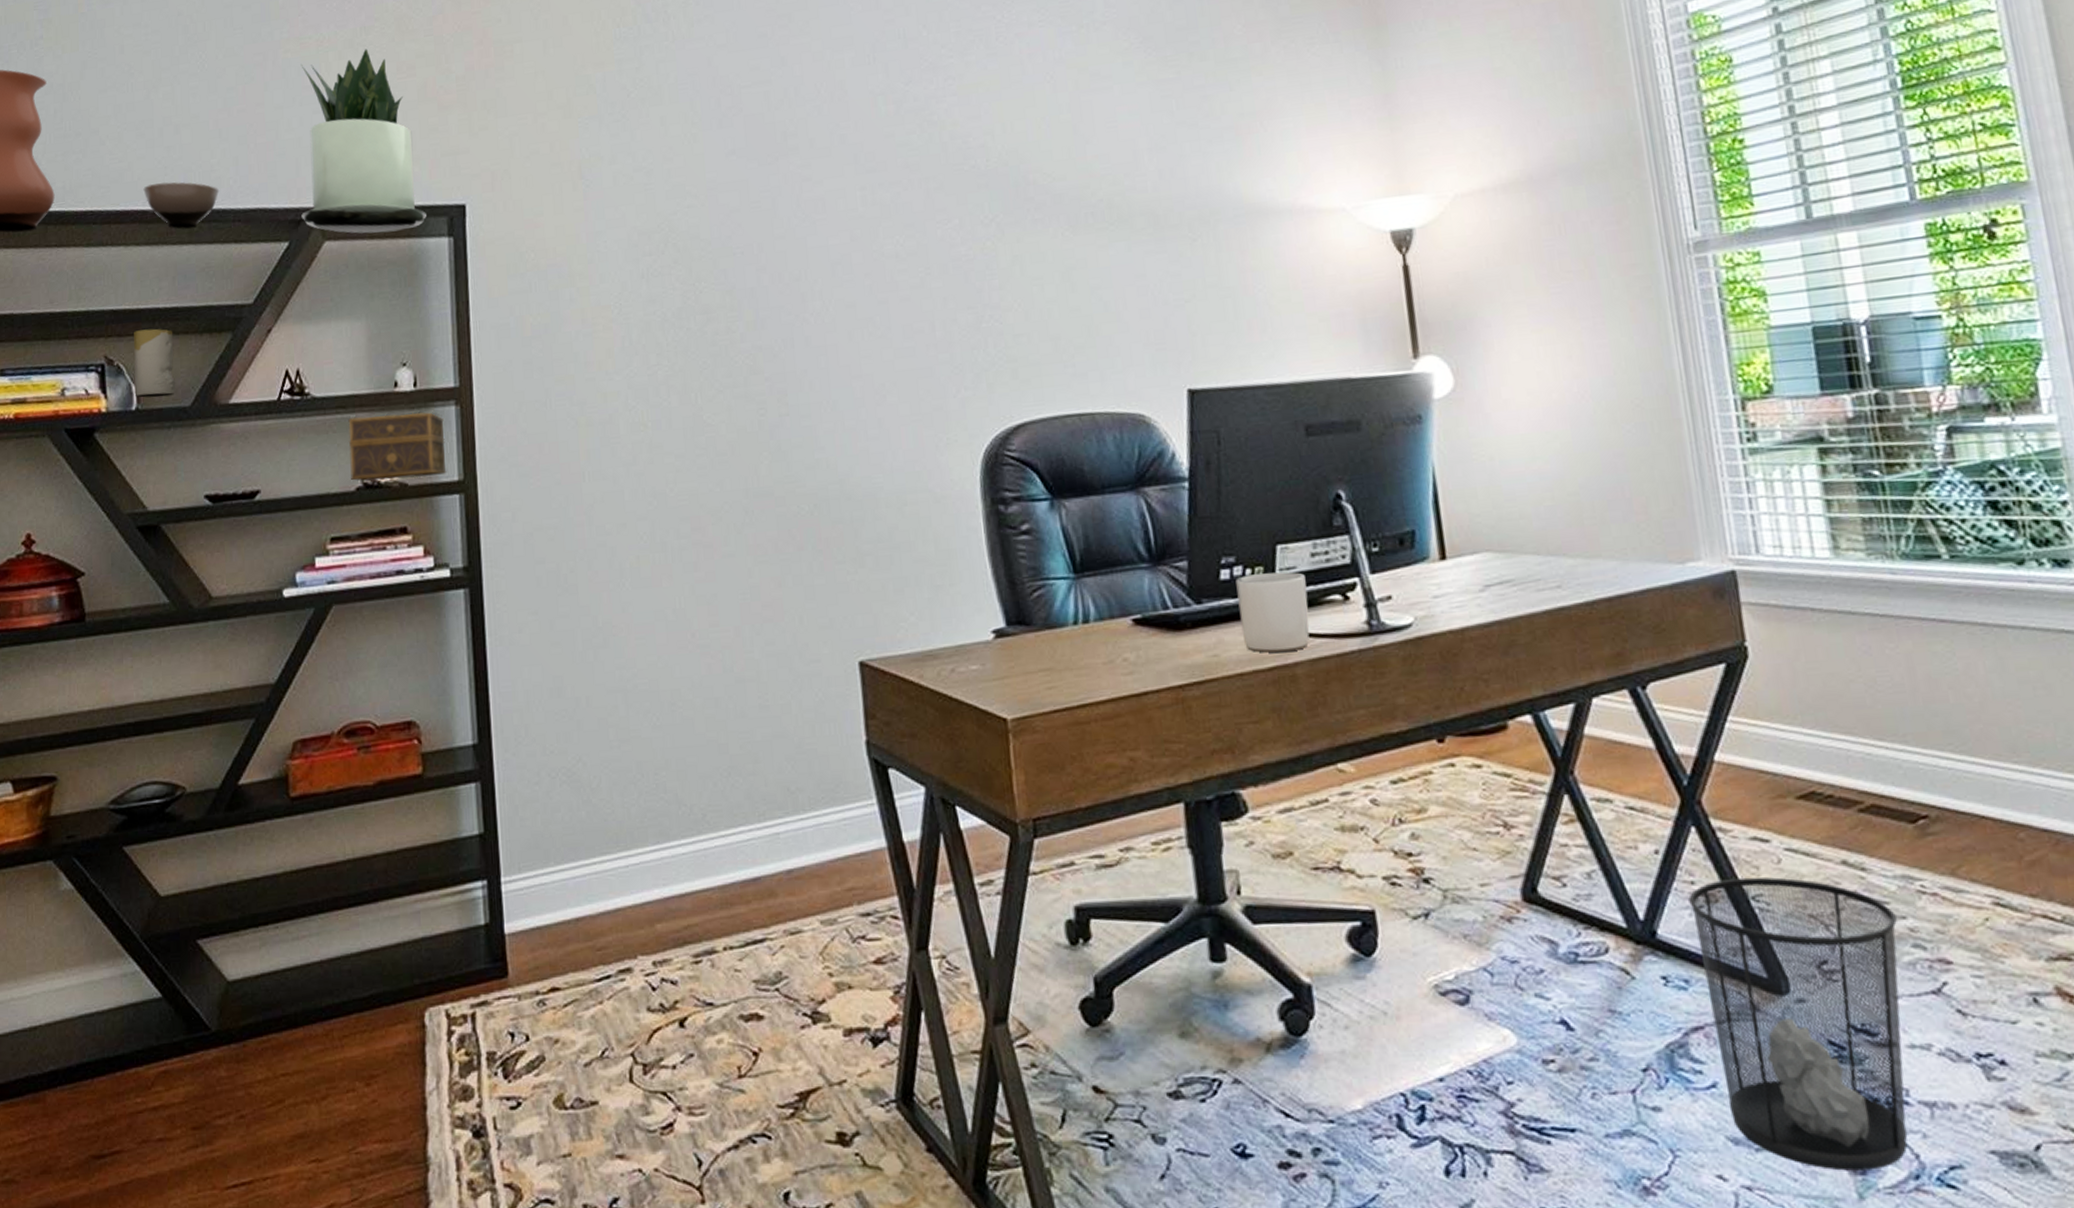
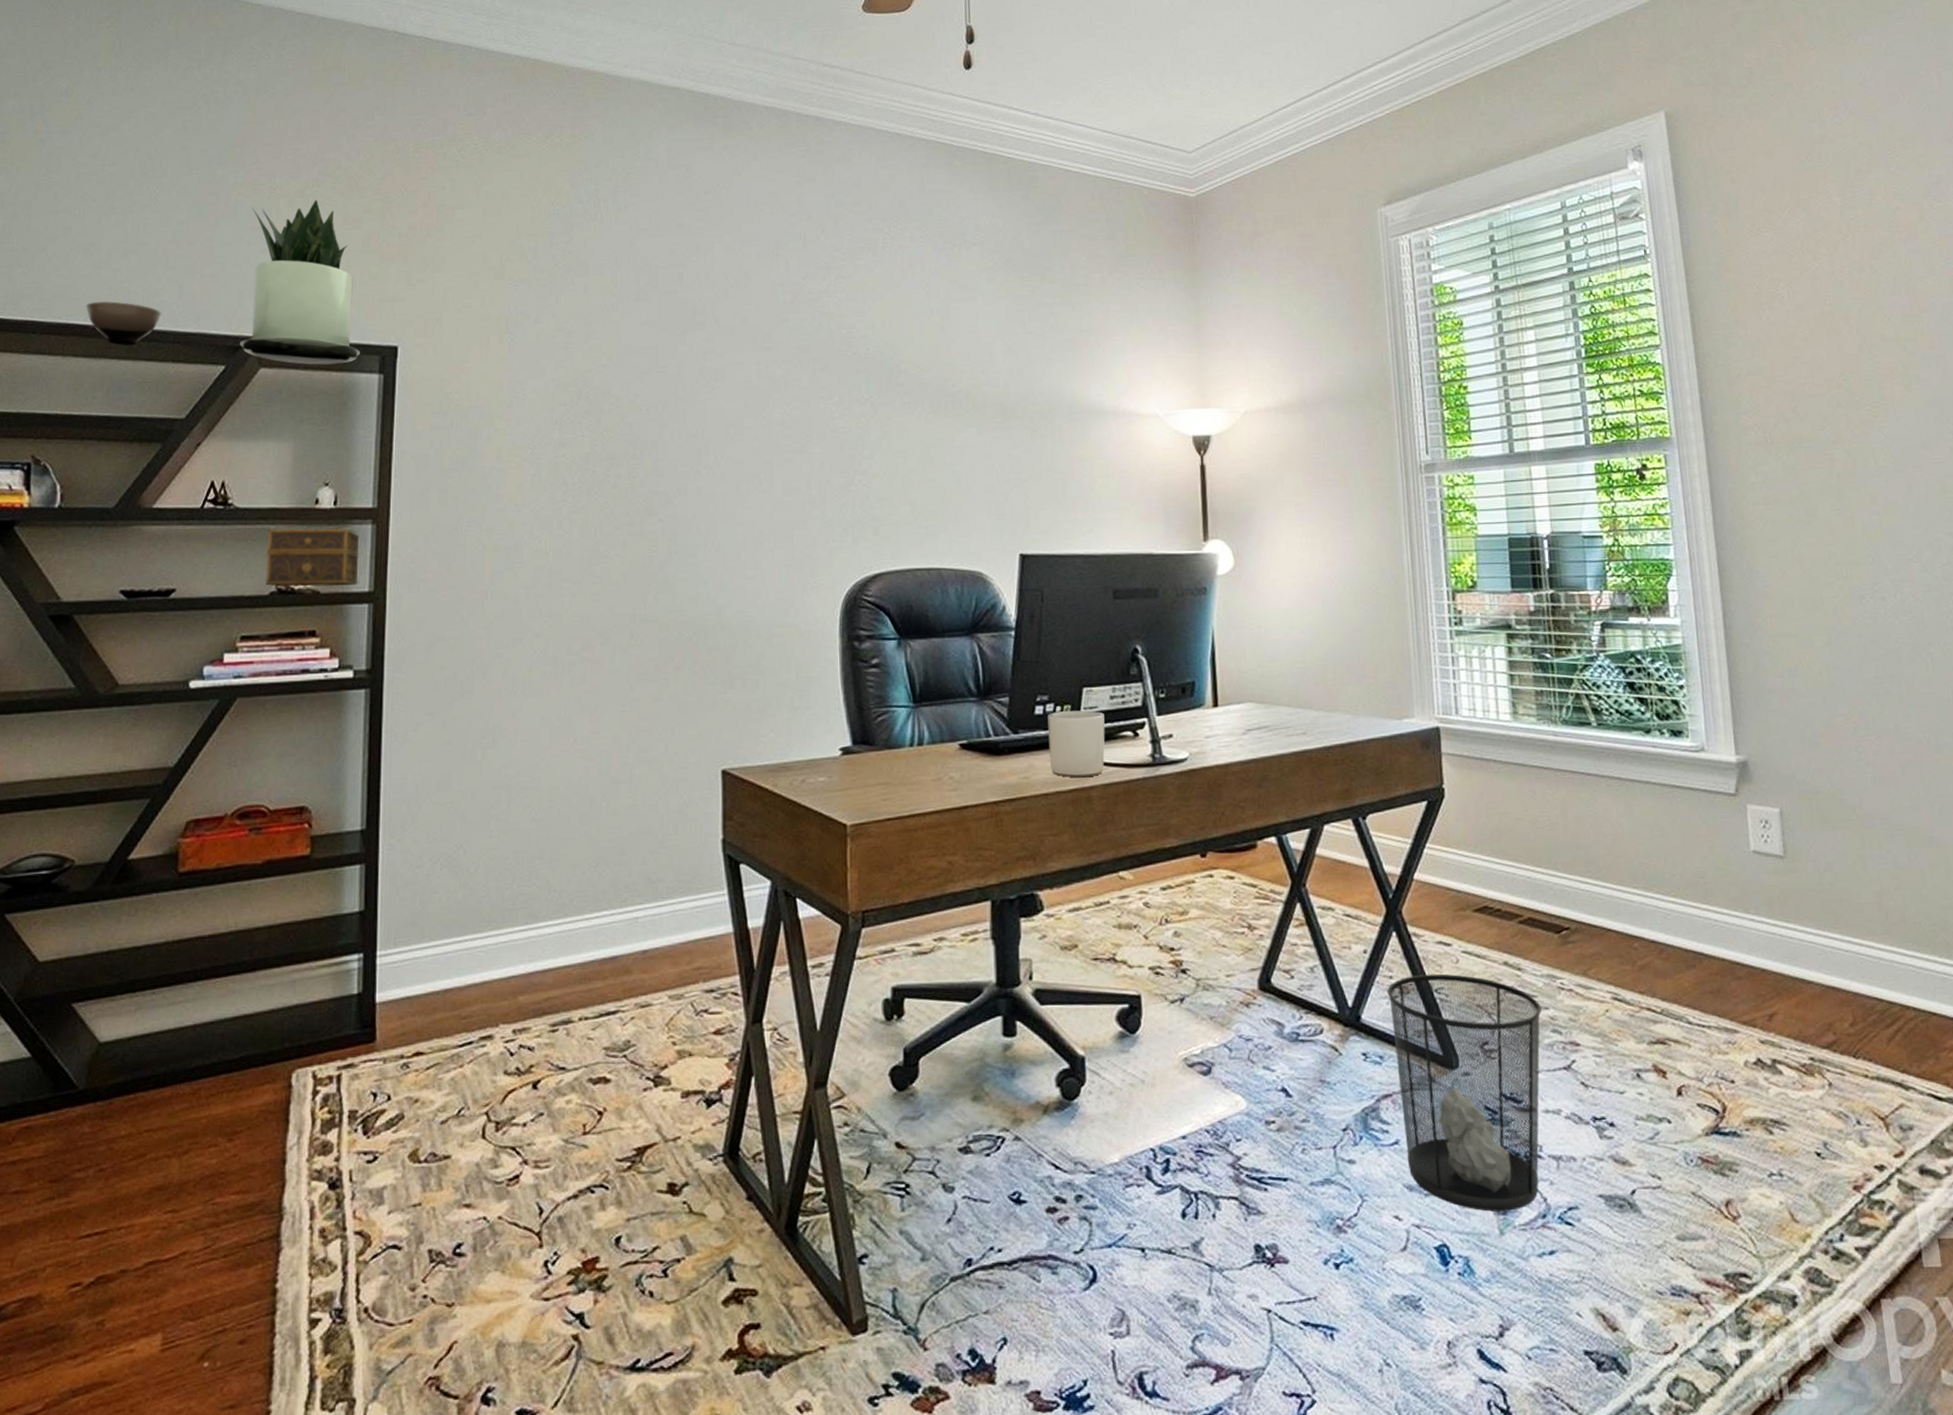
candle: present [134,328,176,398] -> none [58,434,103,498]

